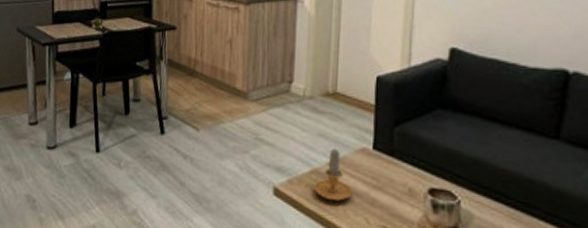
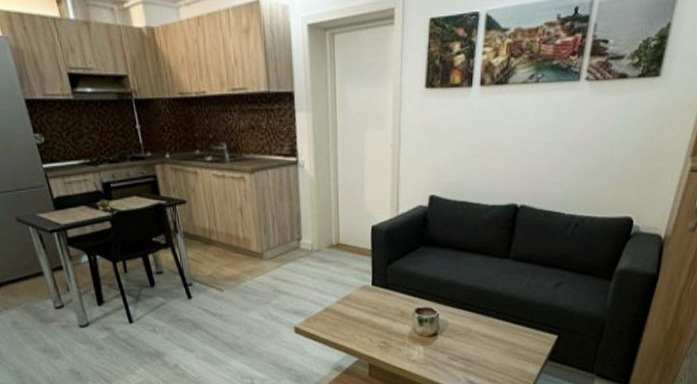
candle: present [309,148,353,202] -> none [322,289,359,330]

